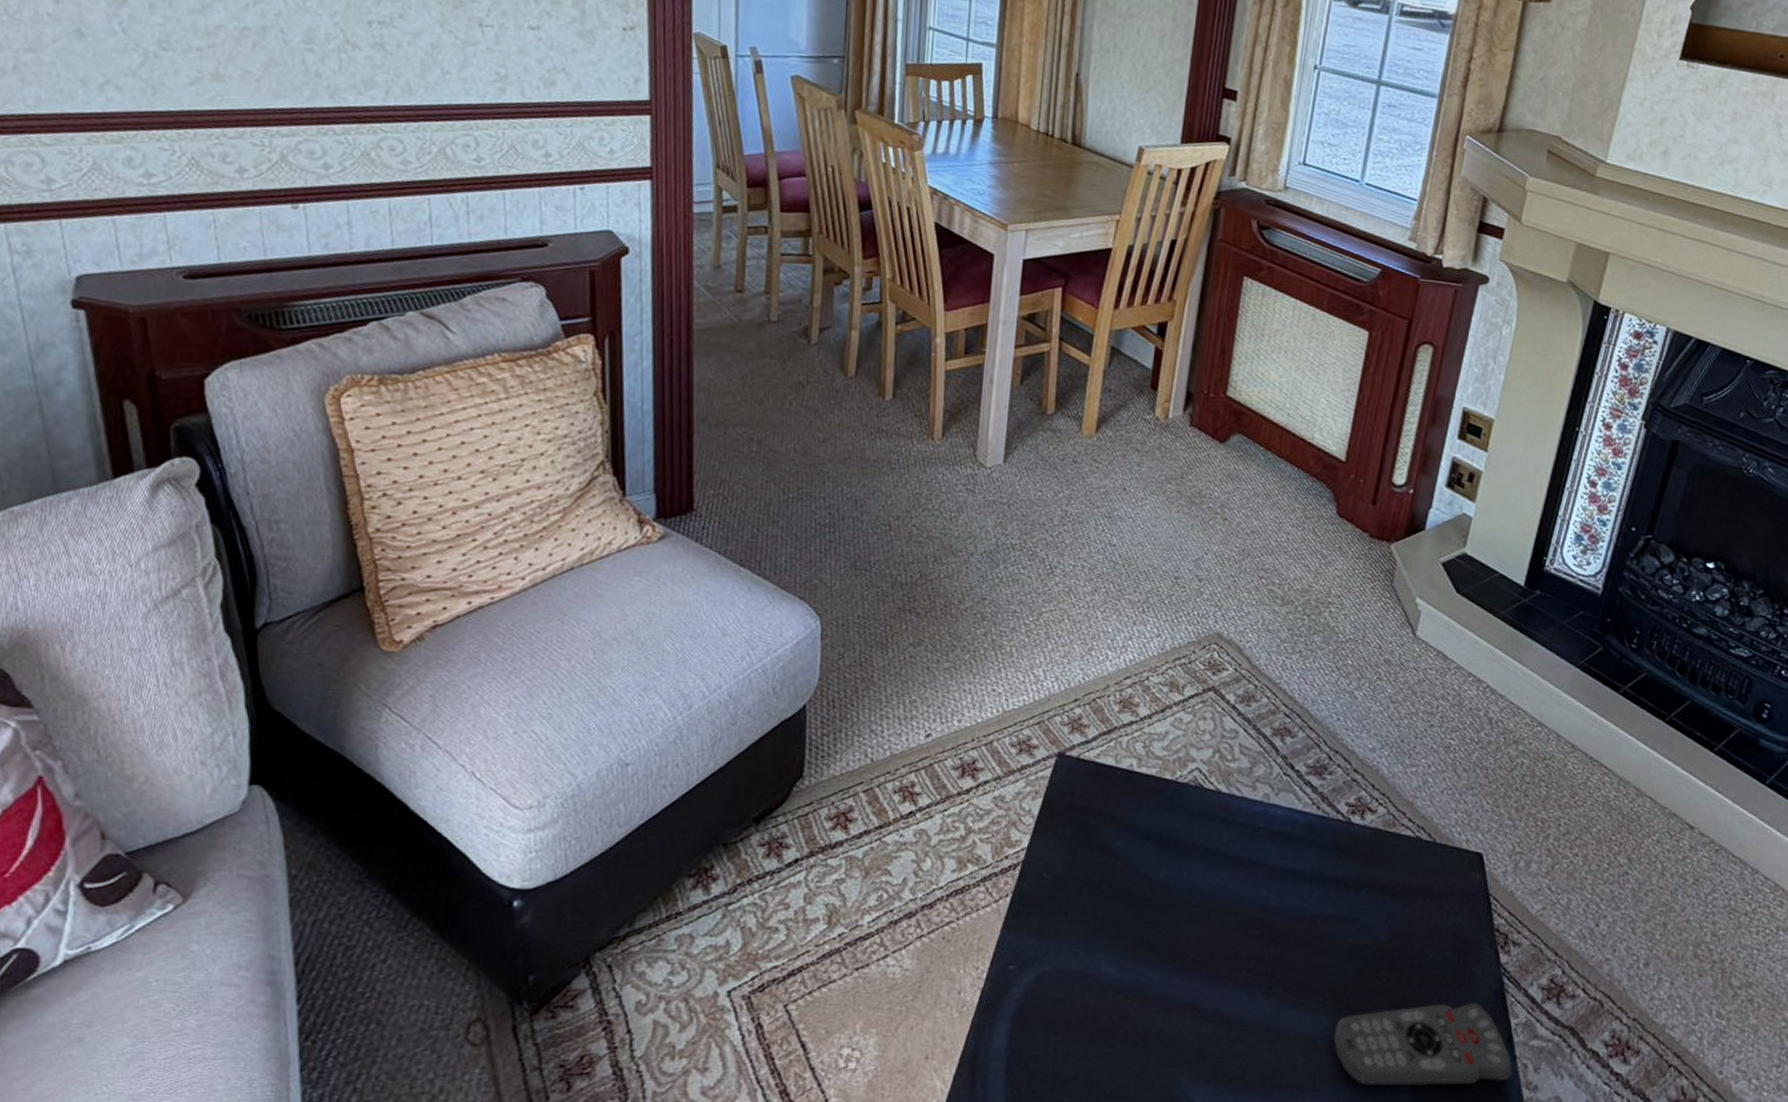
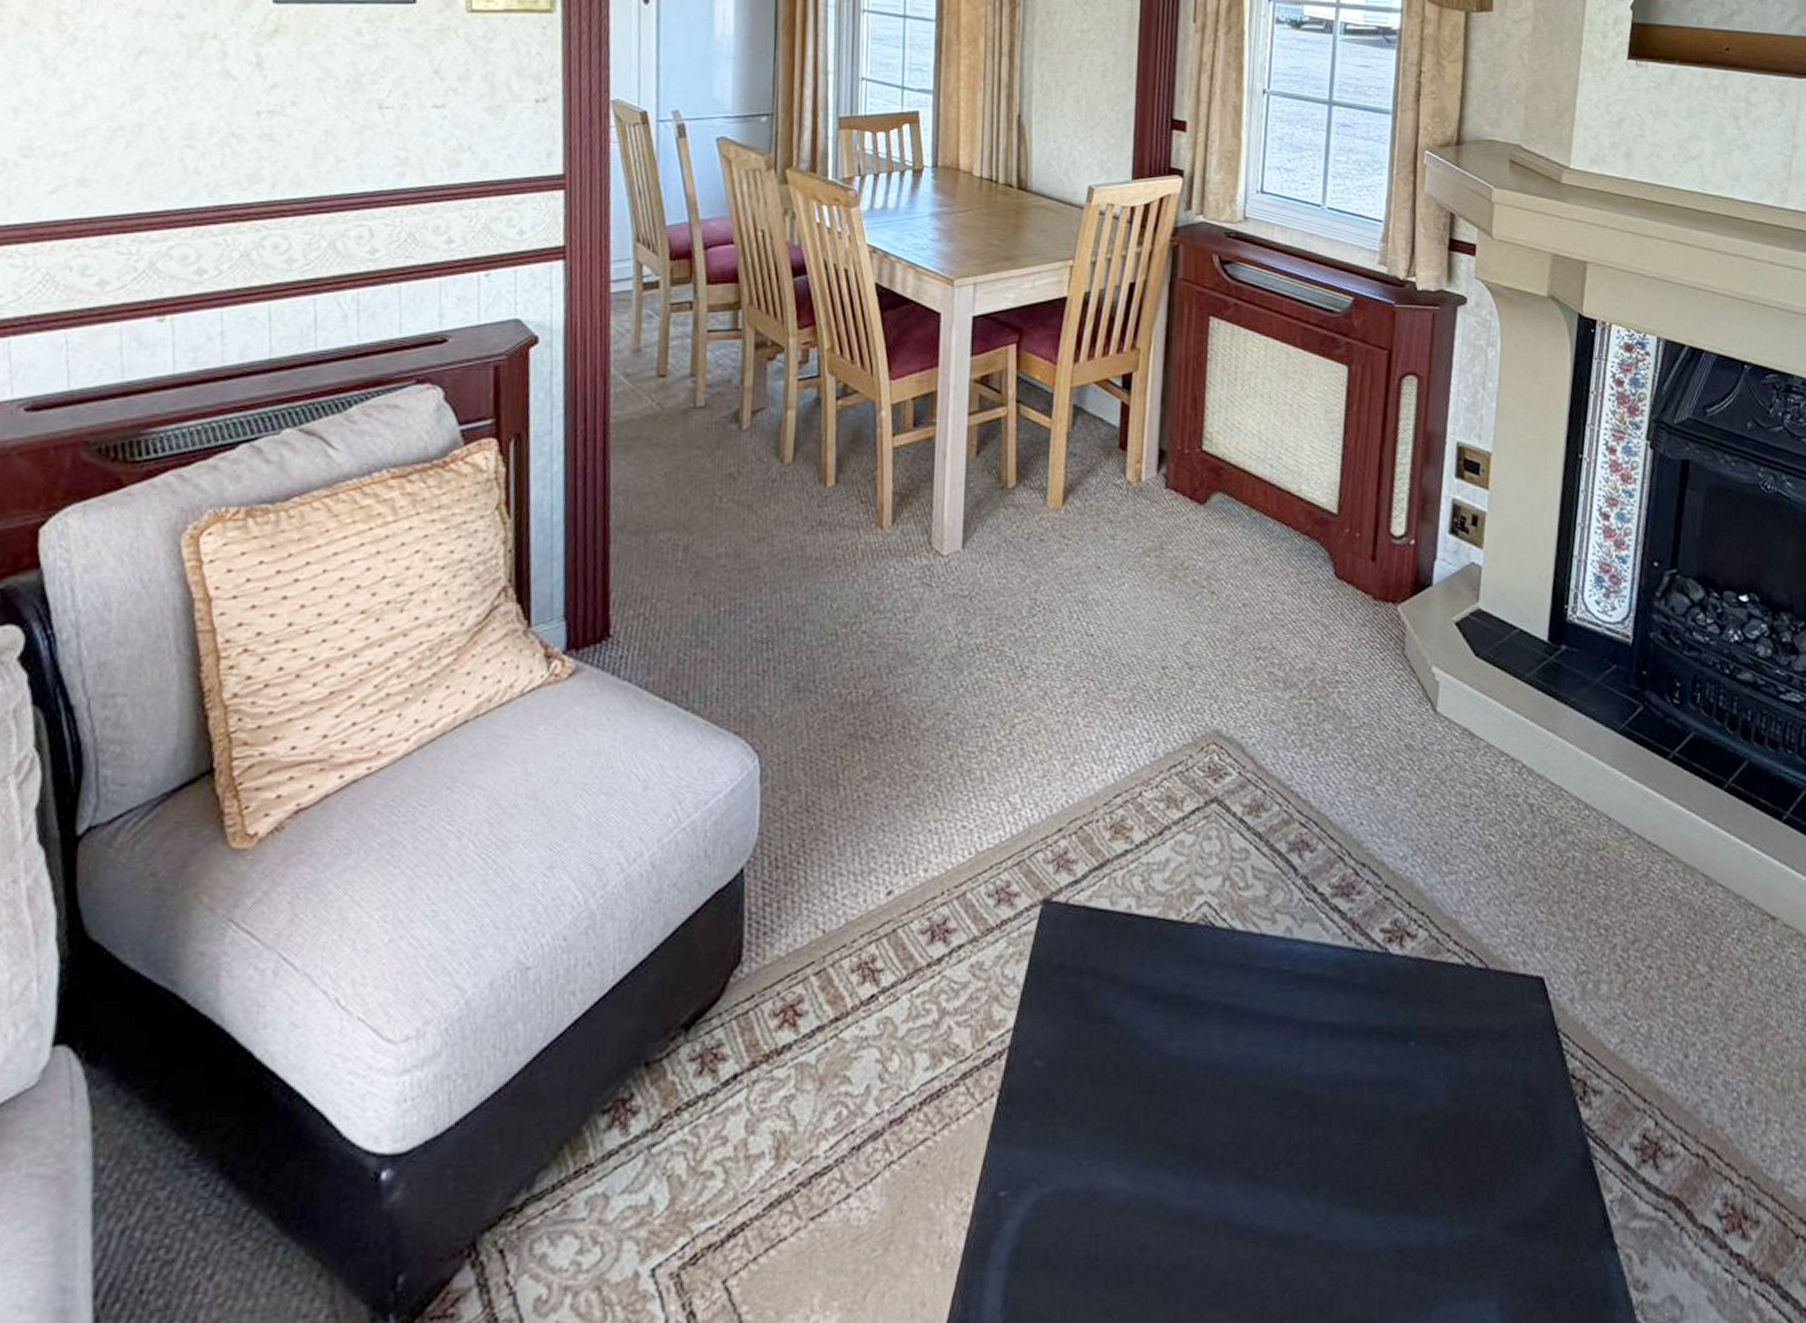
remote control: present [1333,1002,1513,1087] -> none [1398,1176,1616,1309]

